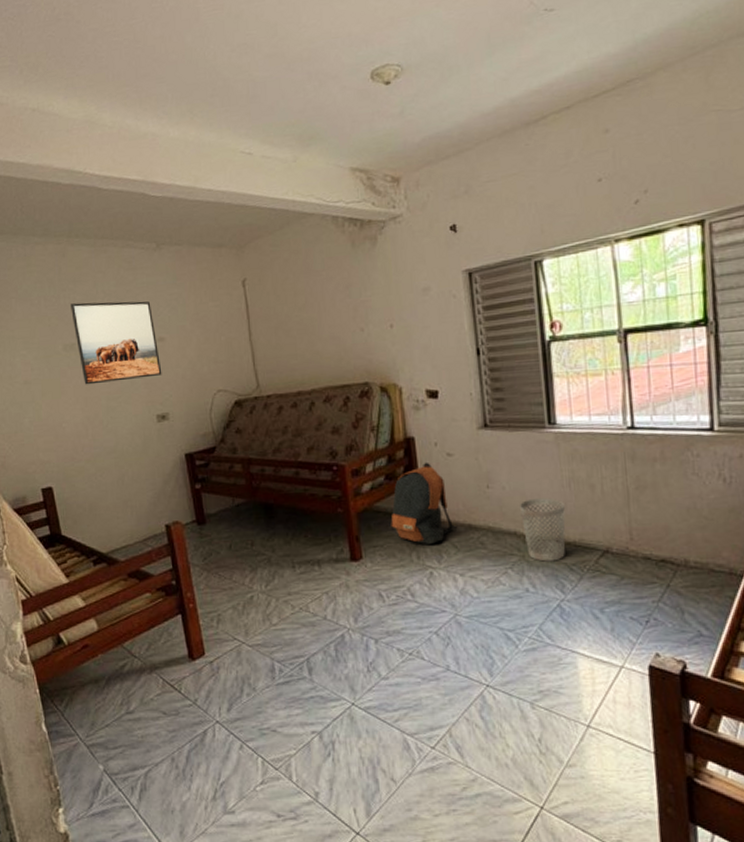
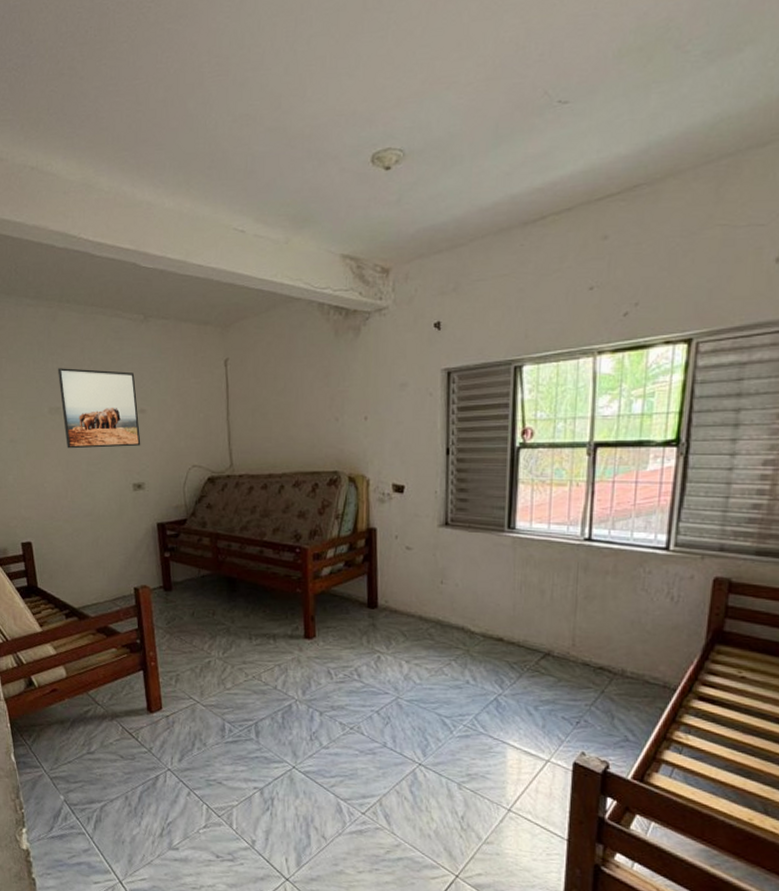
backpack: present [391,462,458,544] -> none [345,553,409,630]
wastebasket: present [519,498,566,562] -> none [469,597,513,658]

